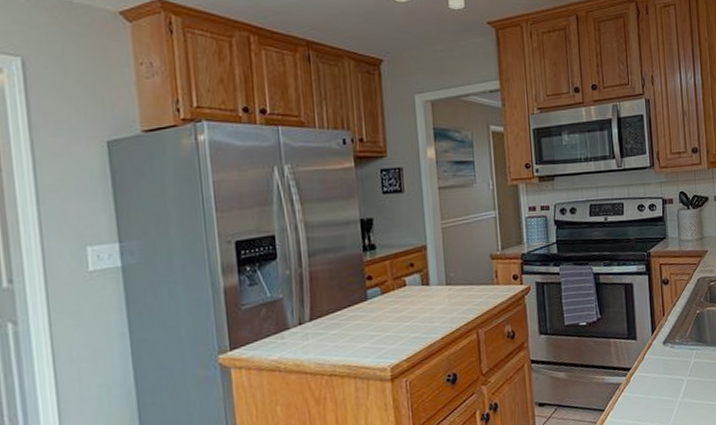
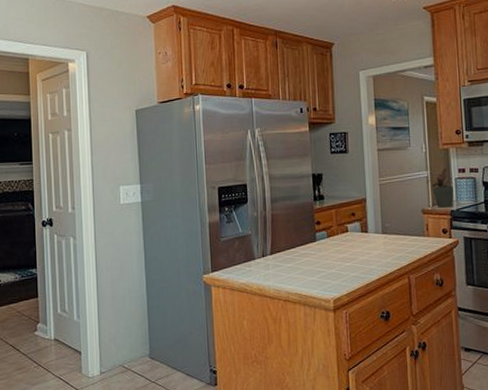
potted plant: none [494,206,525,252] -> present [426,168,454,208]

